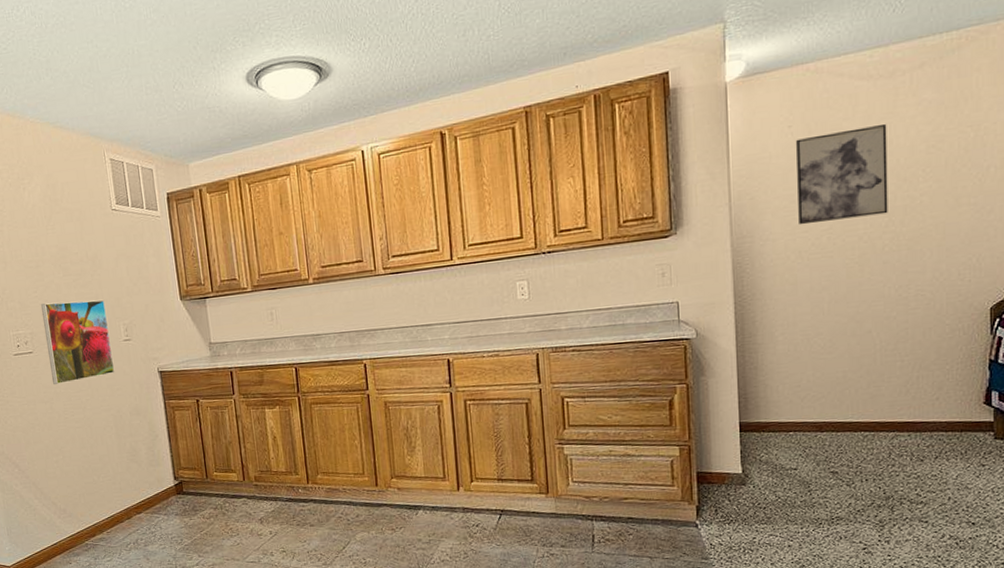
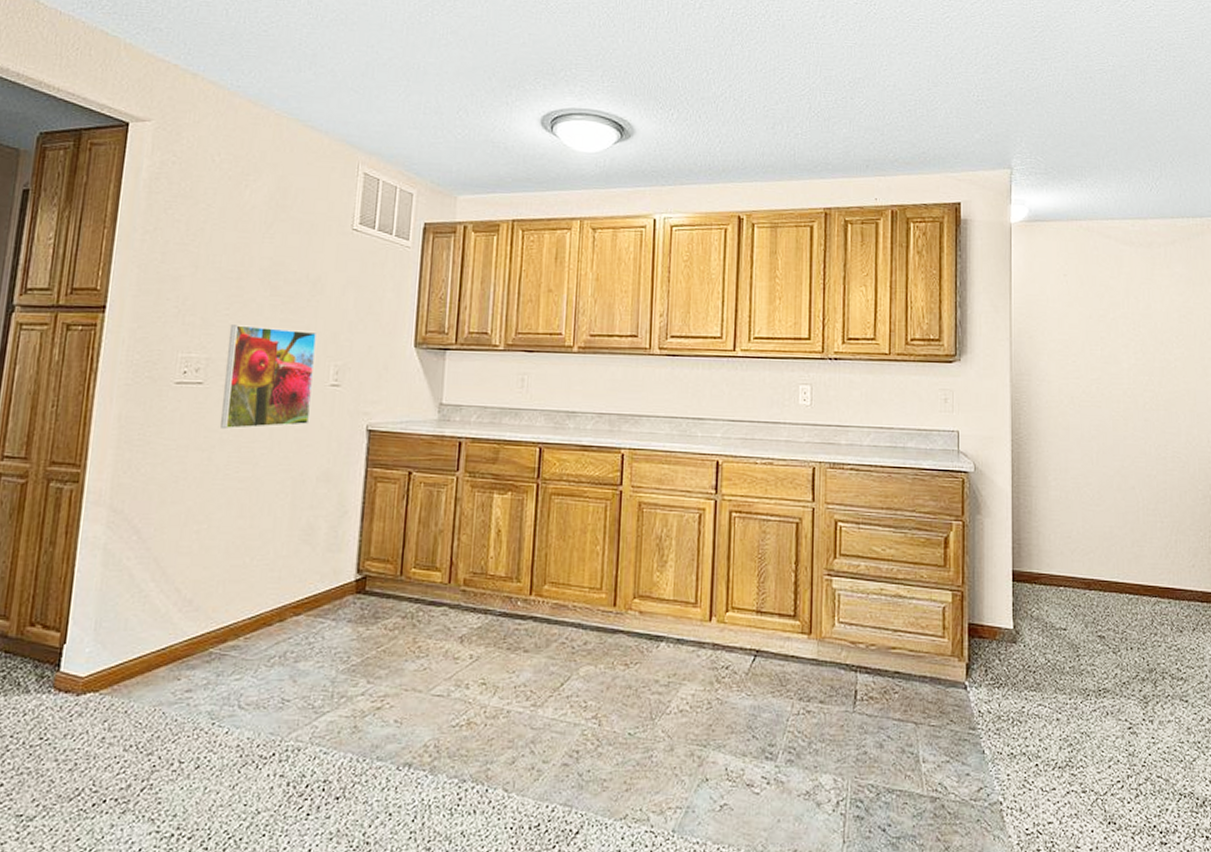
wall art: present [795,123,888,226] -> none [1069,287,1148,373]

